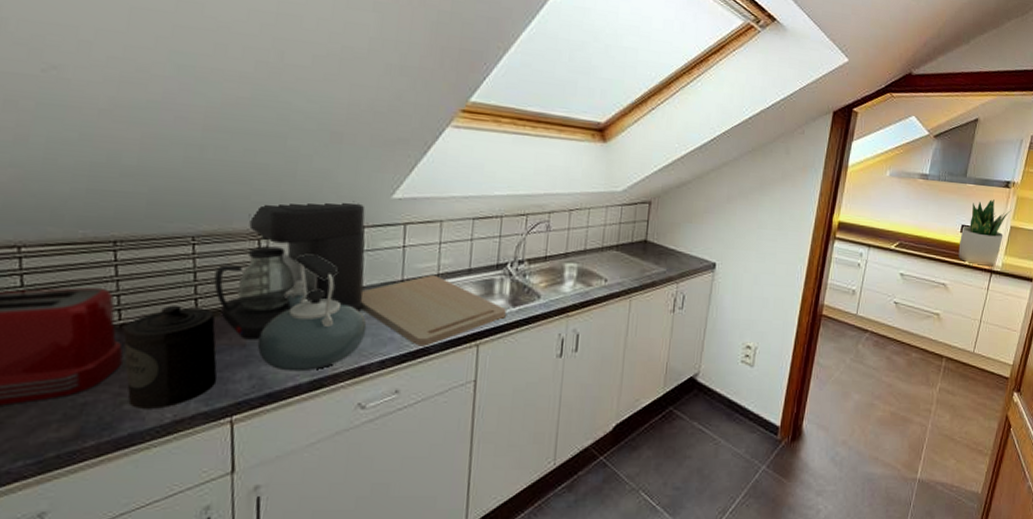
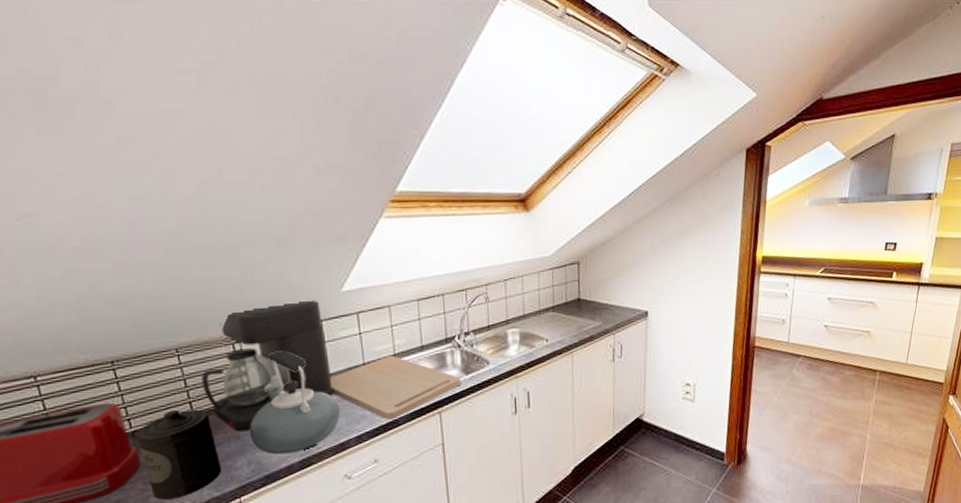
planter: present [958,199,1011,266] -> none [884,213,935,280]

